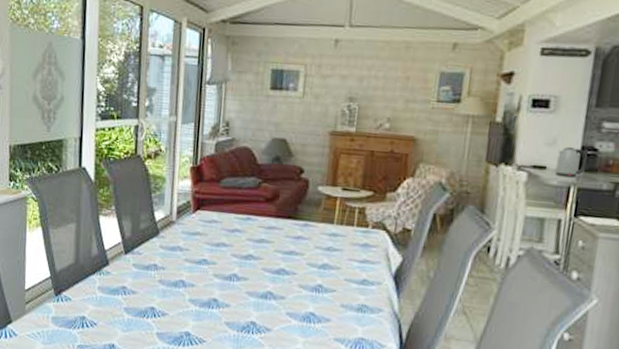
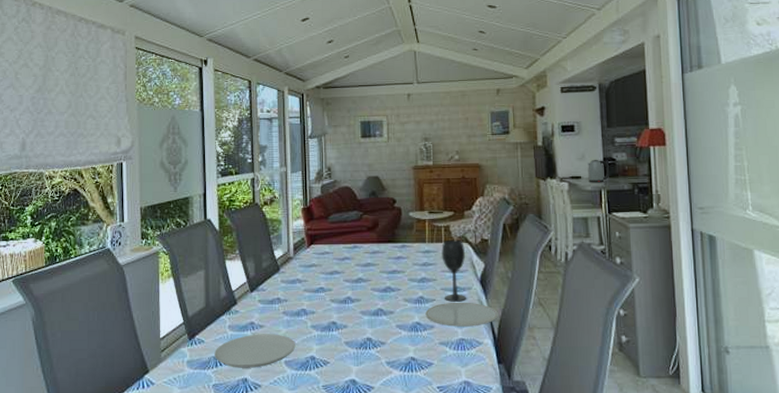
plate: none [81,299,171,335] -> present [215,334,296,368]
plate: none [322,295,410,327] -> present [425,302,498,327]
wine glass: none [346,224,381,297] -> present [441,240,467,302]

